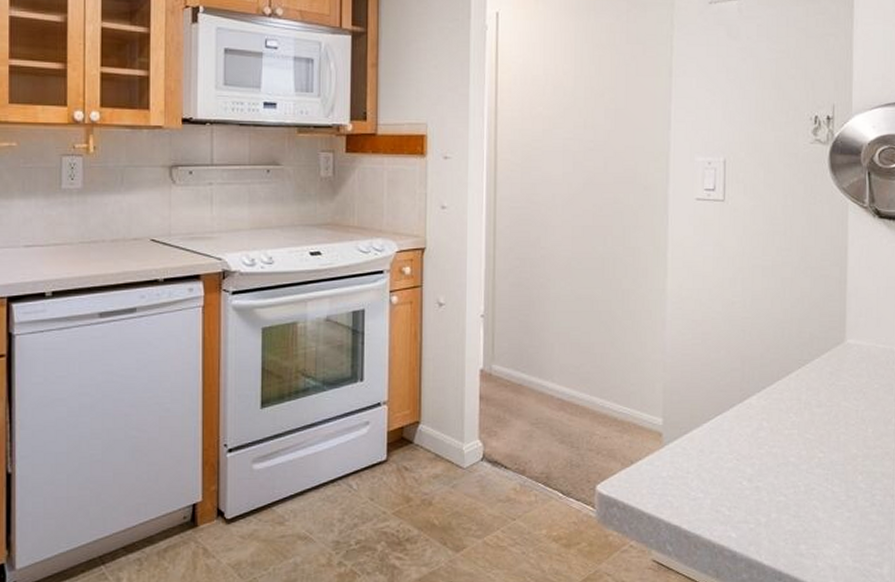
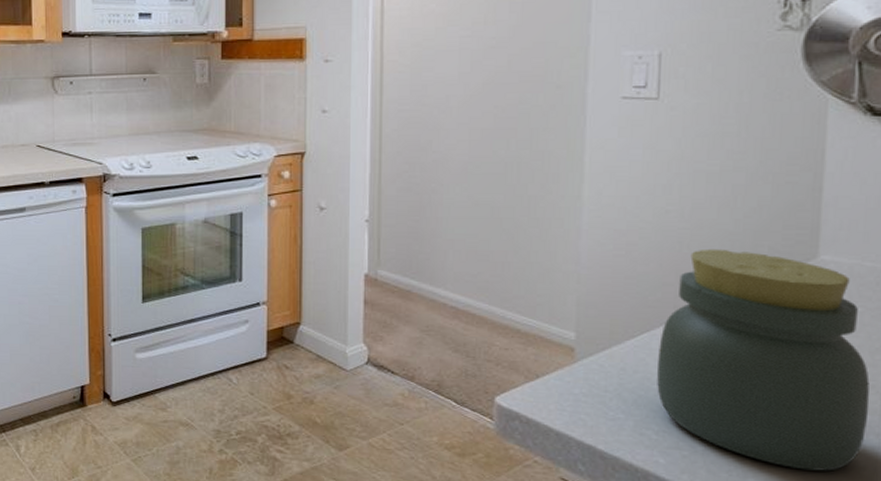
jar: none [728,335,886,533] -> present [657,248,870,471]

